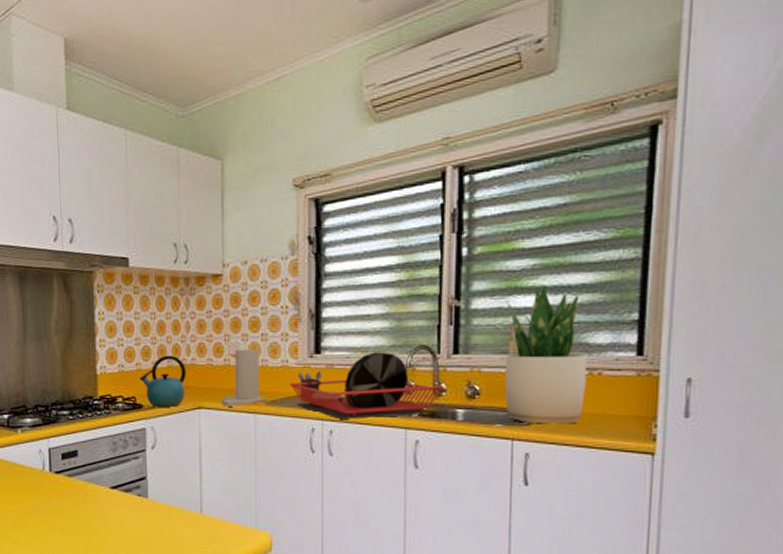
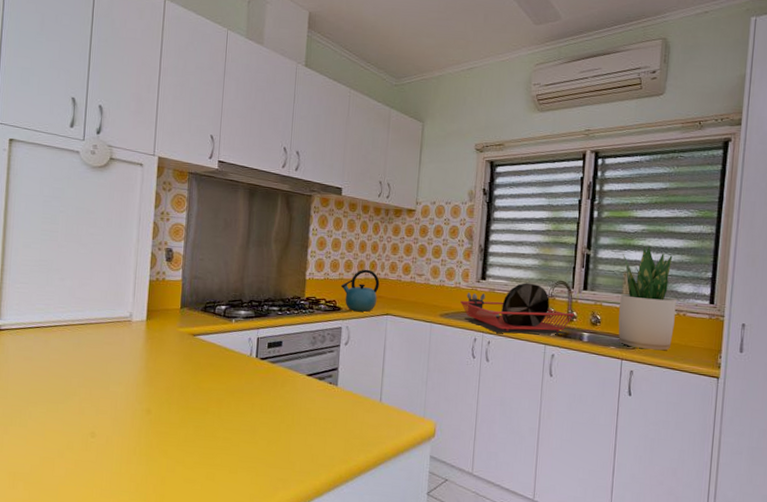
paper towel: present [221,349,268,407] -> none [405,270,442,316]

